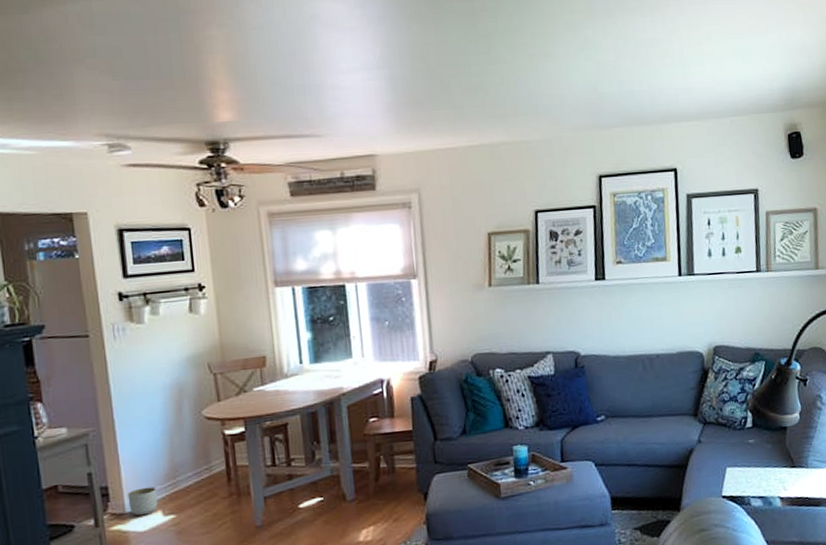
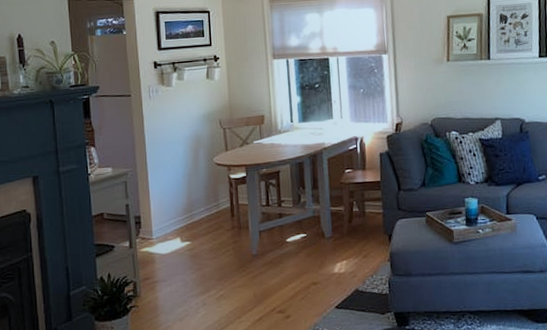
planter: present [127,486,158,516] -> none [155,218,178,241]

